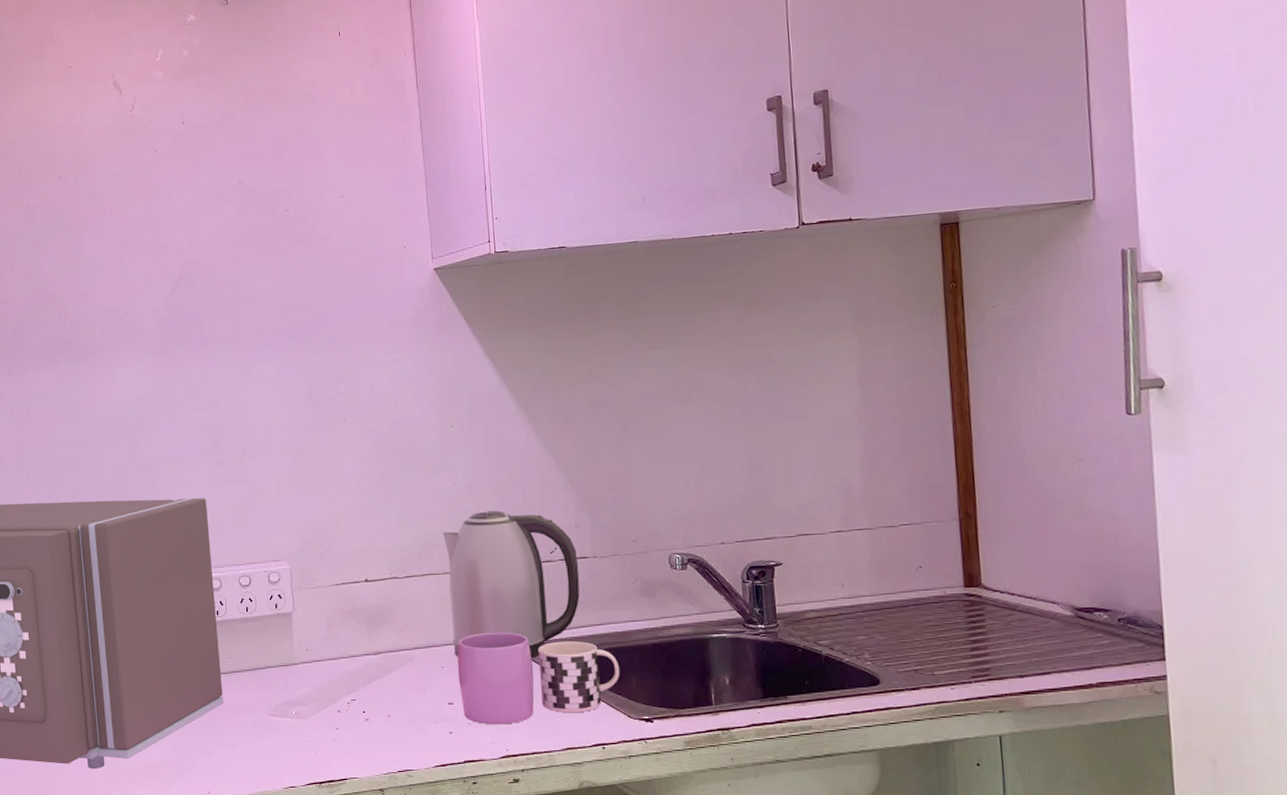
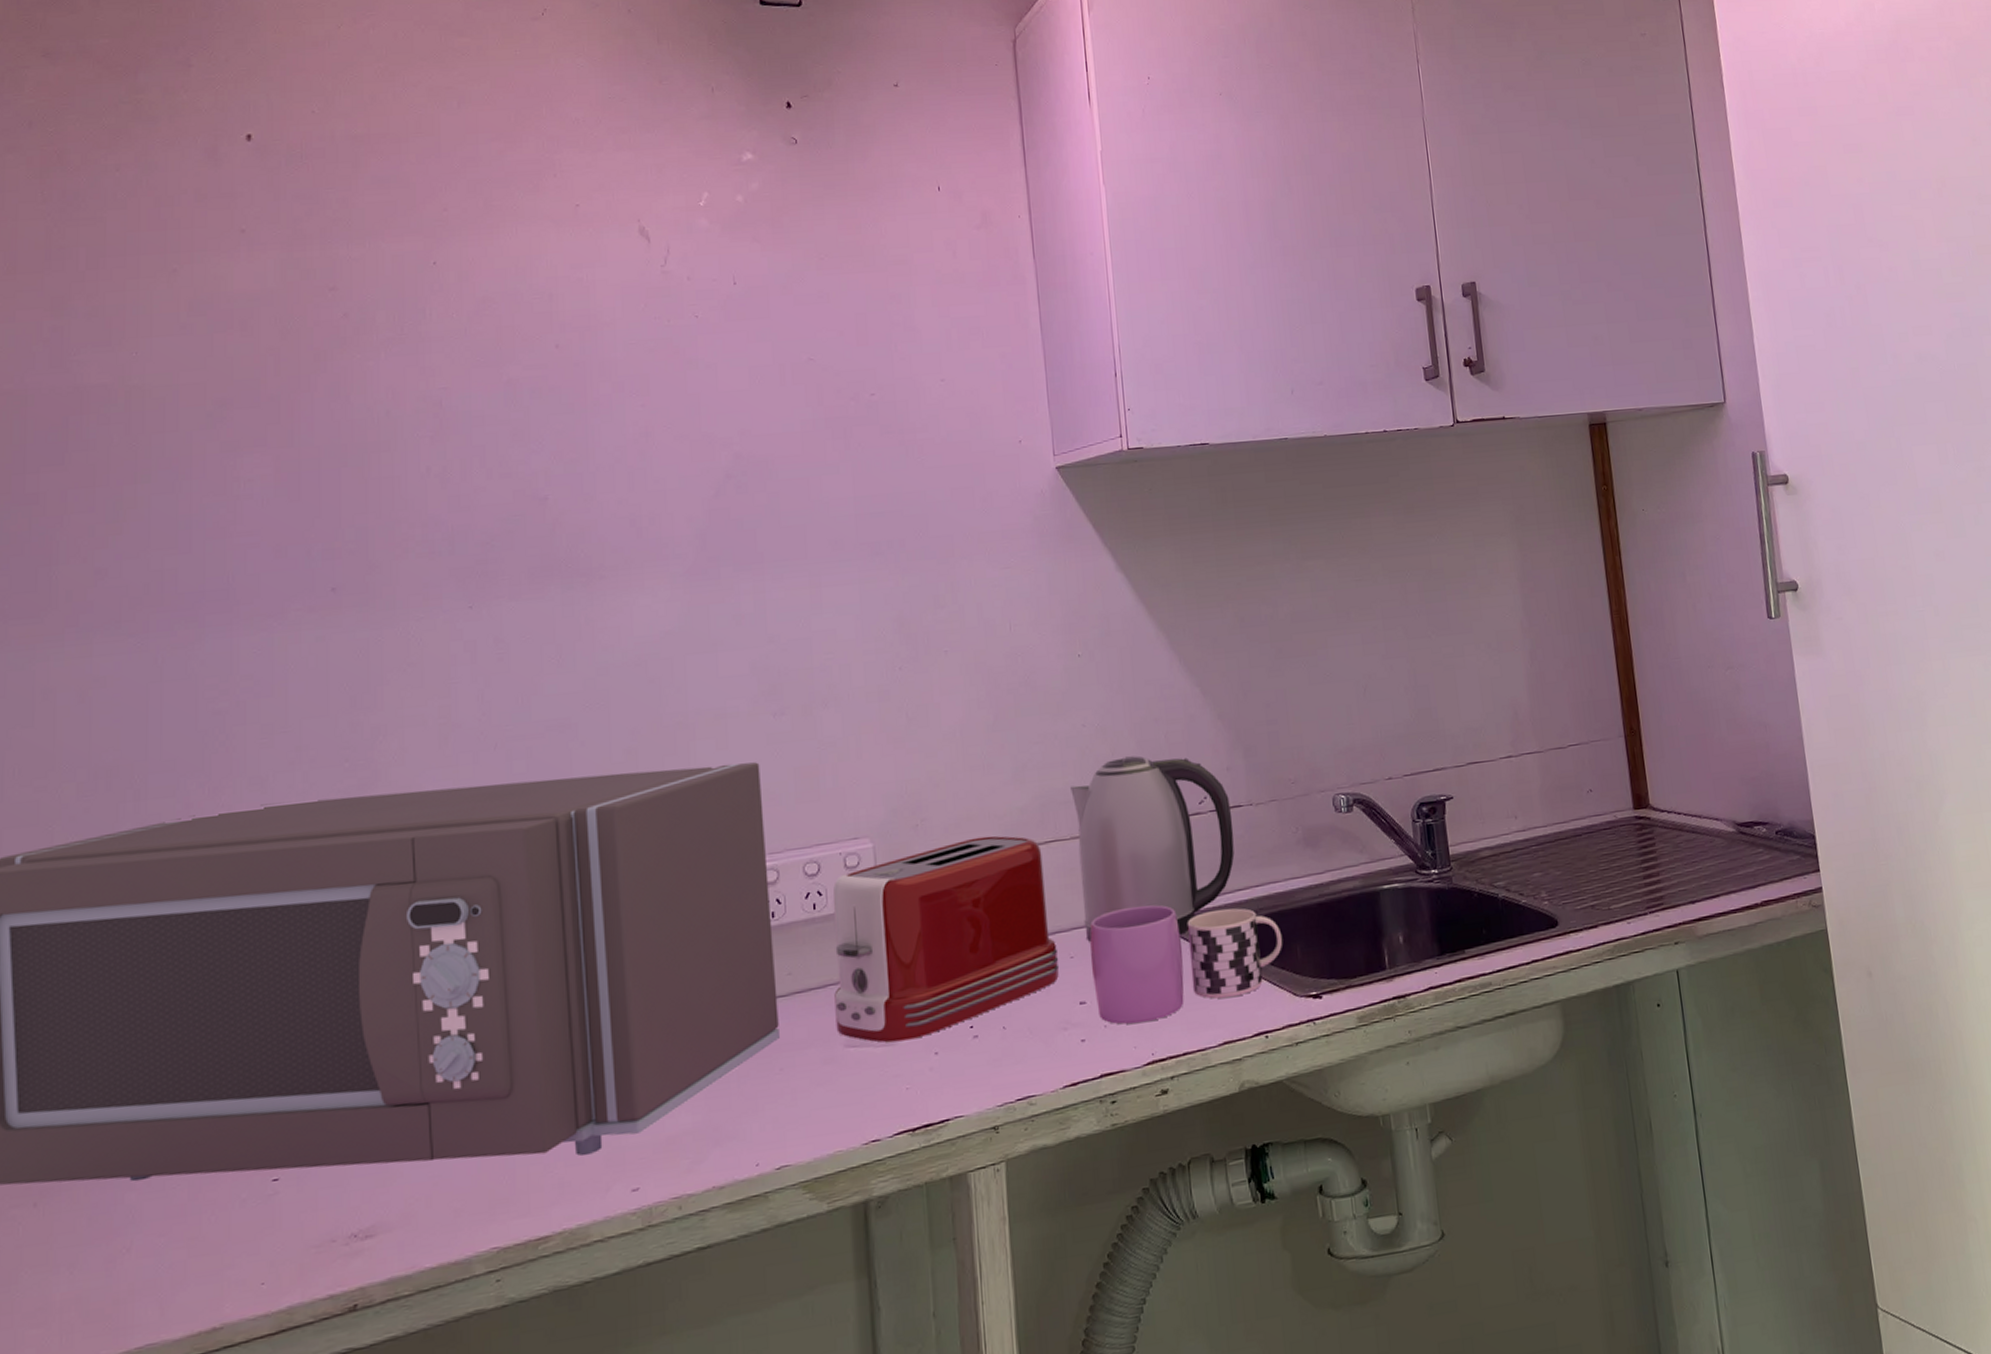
toaster: none [260,566,433,716] -> present [832,835,1060,1043]

